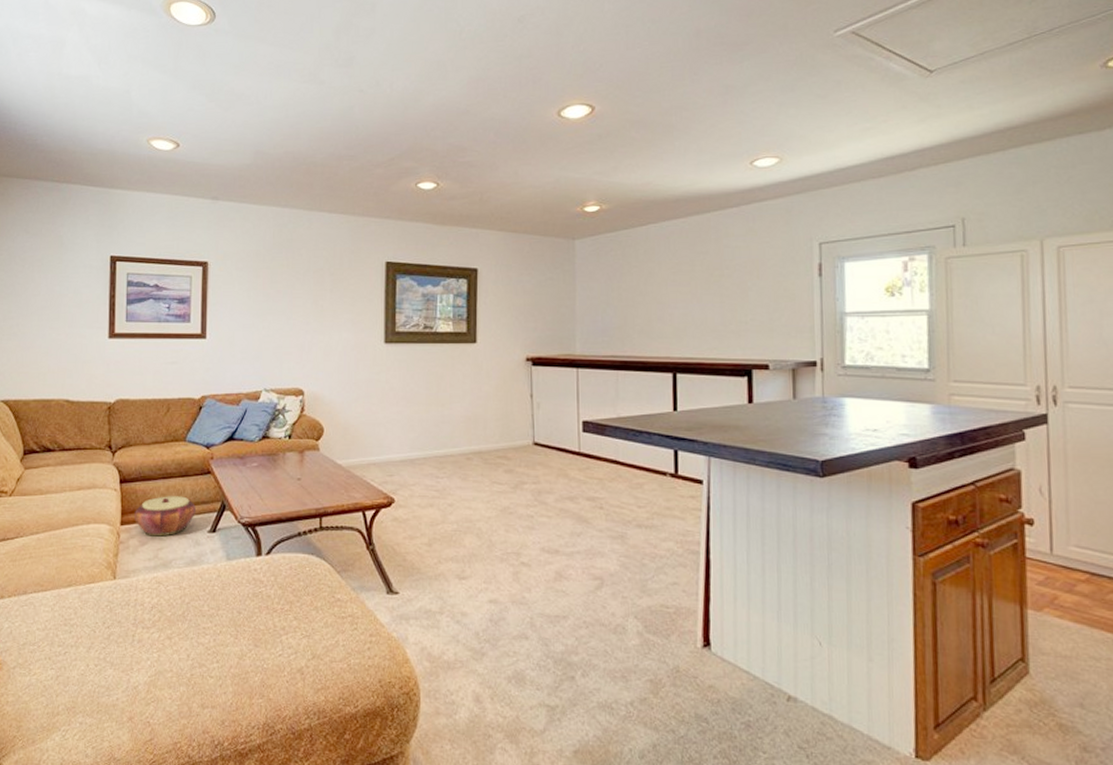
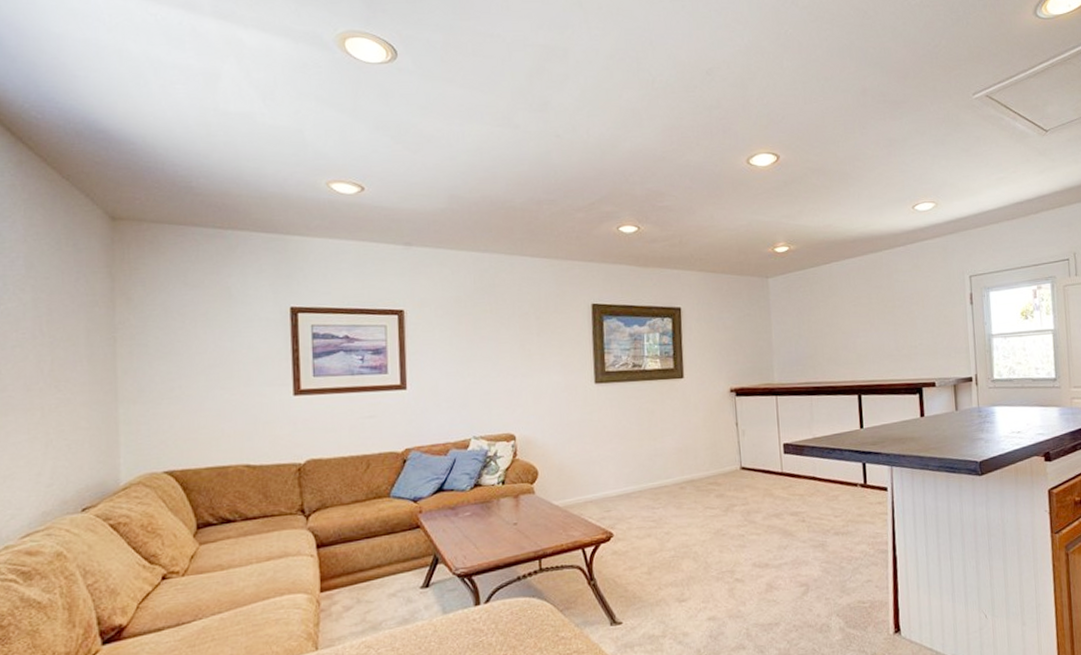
woven basket: present [135,496,196,537] -> none [336,554,405,600]

